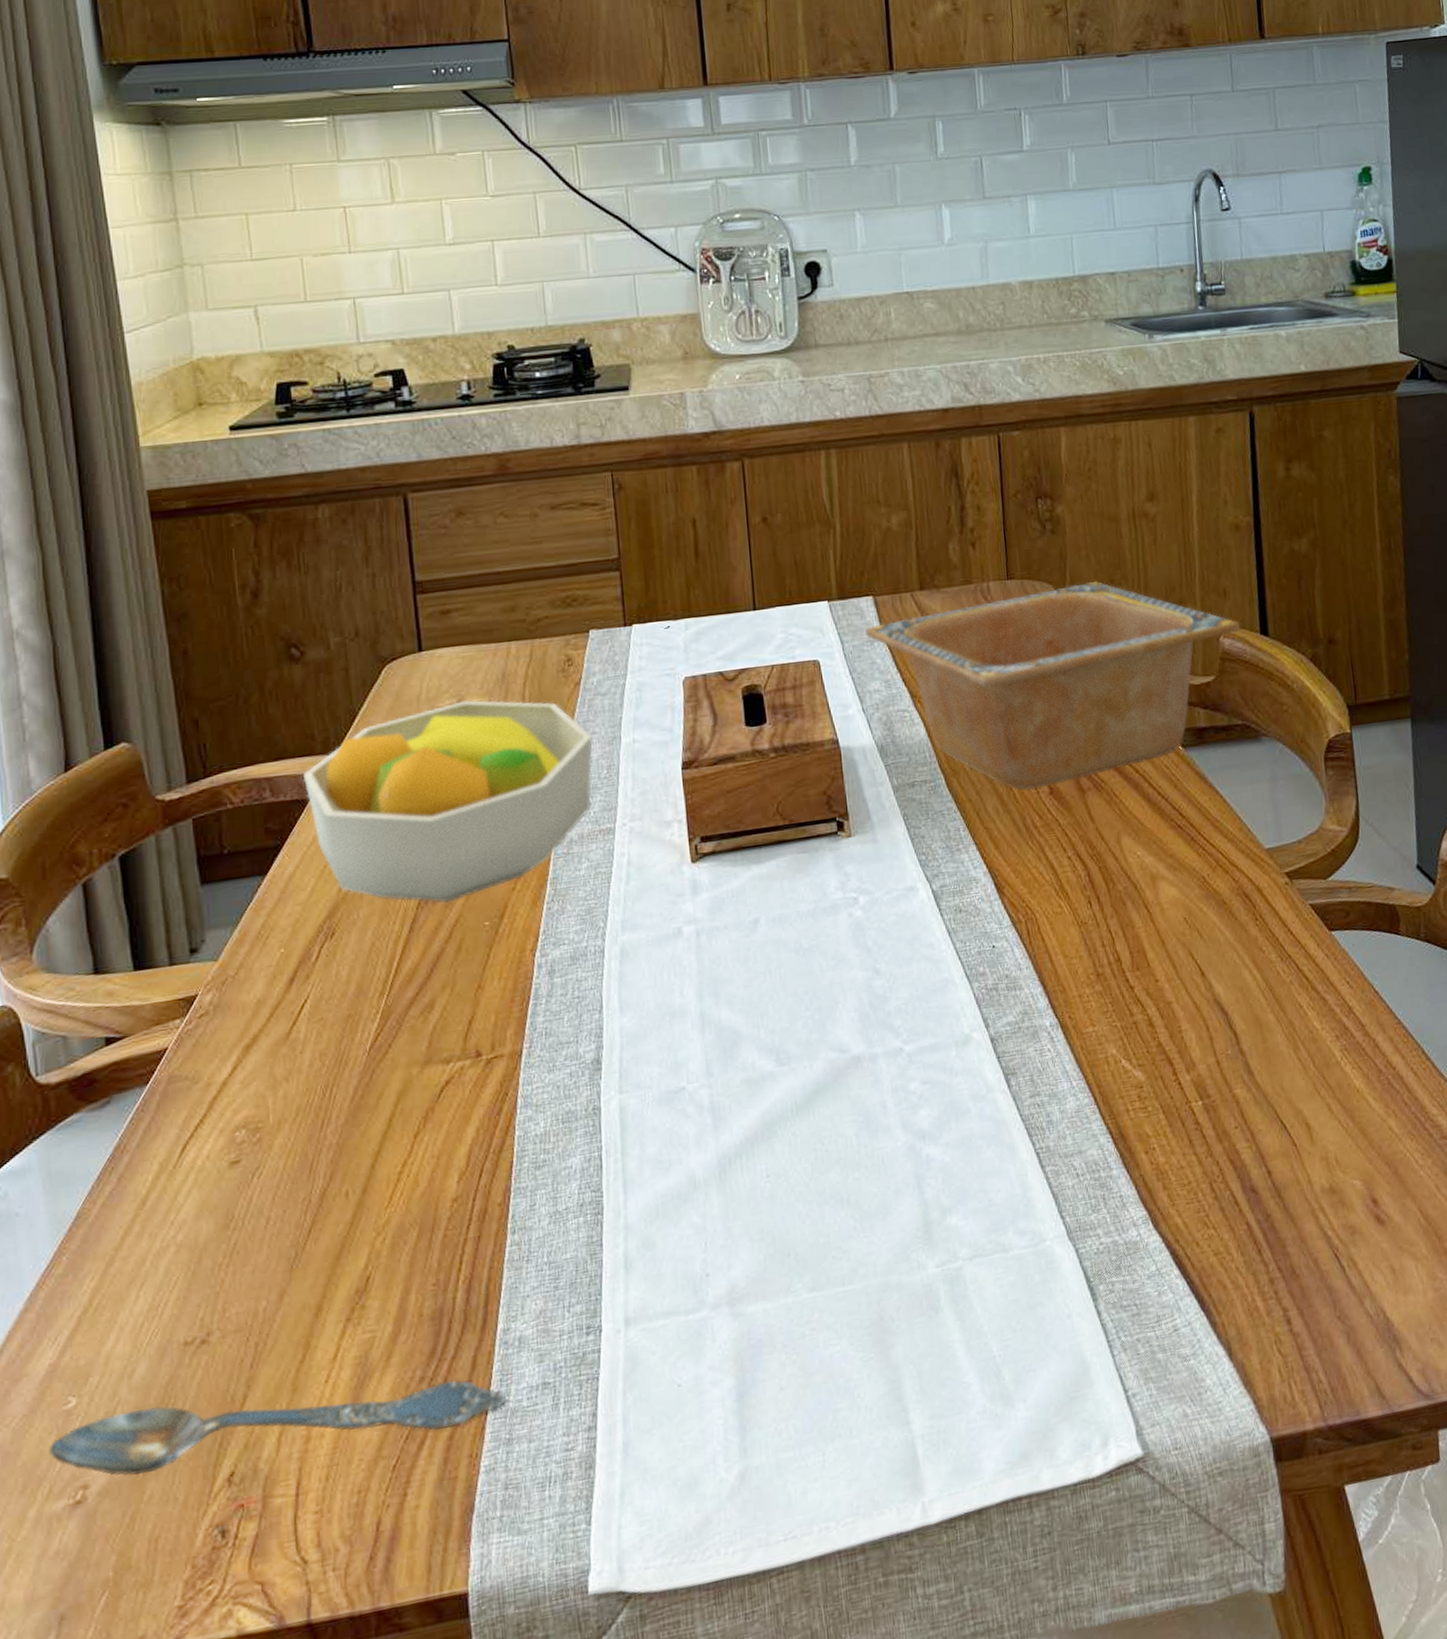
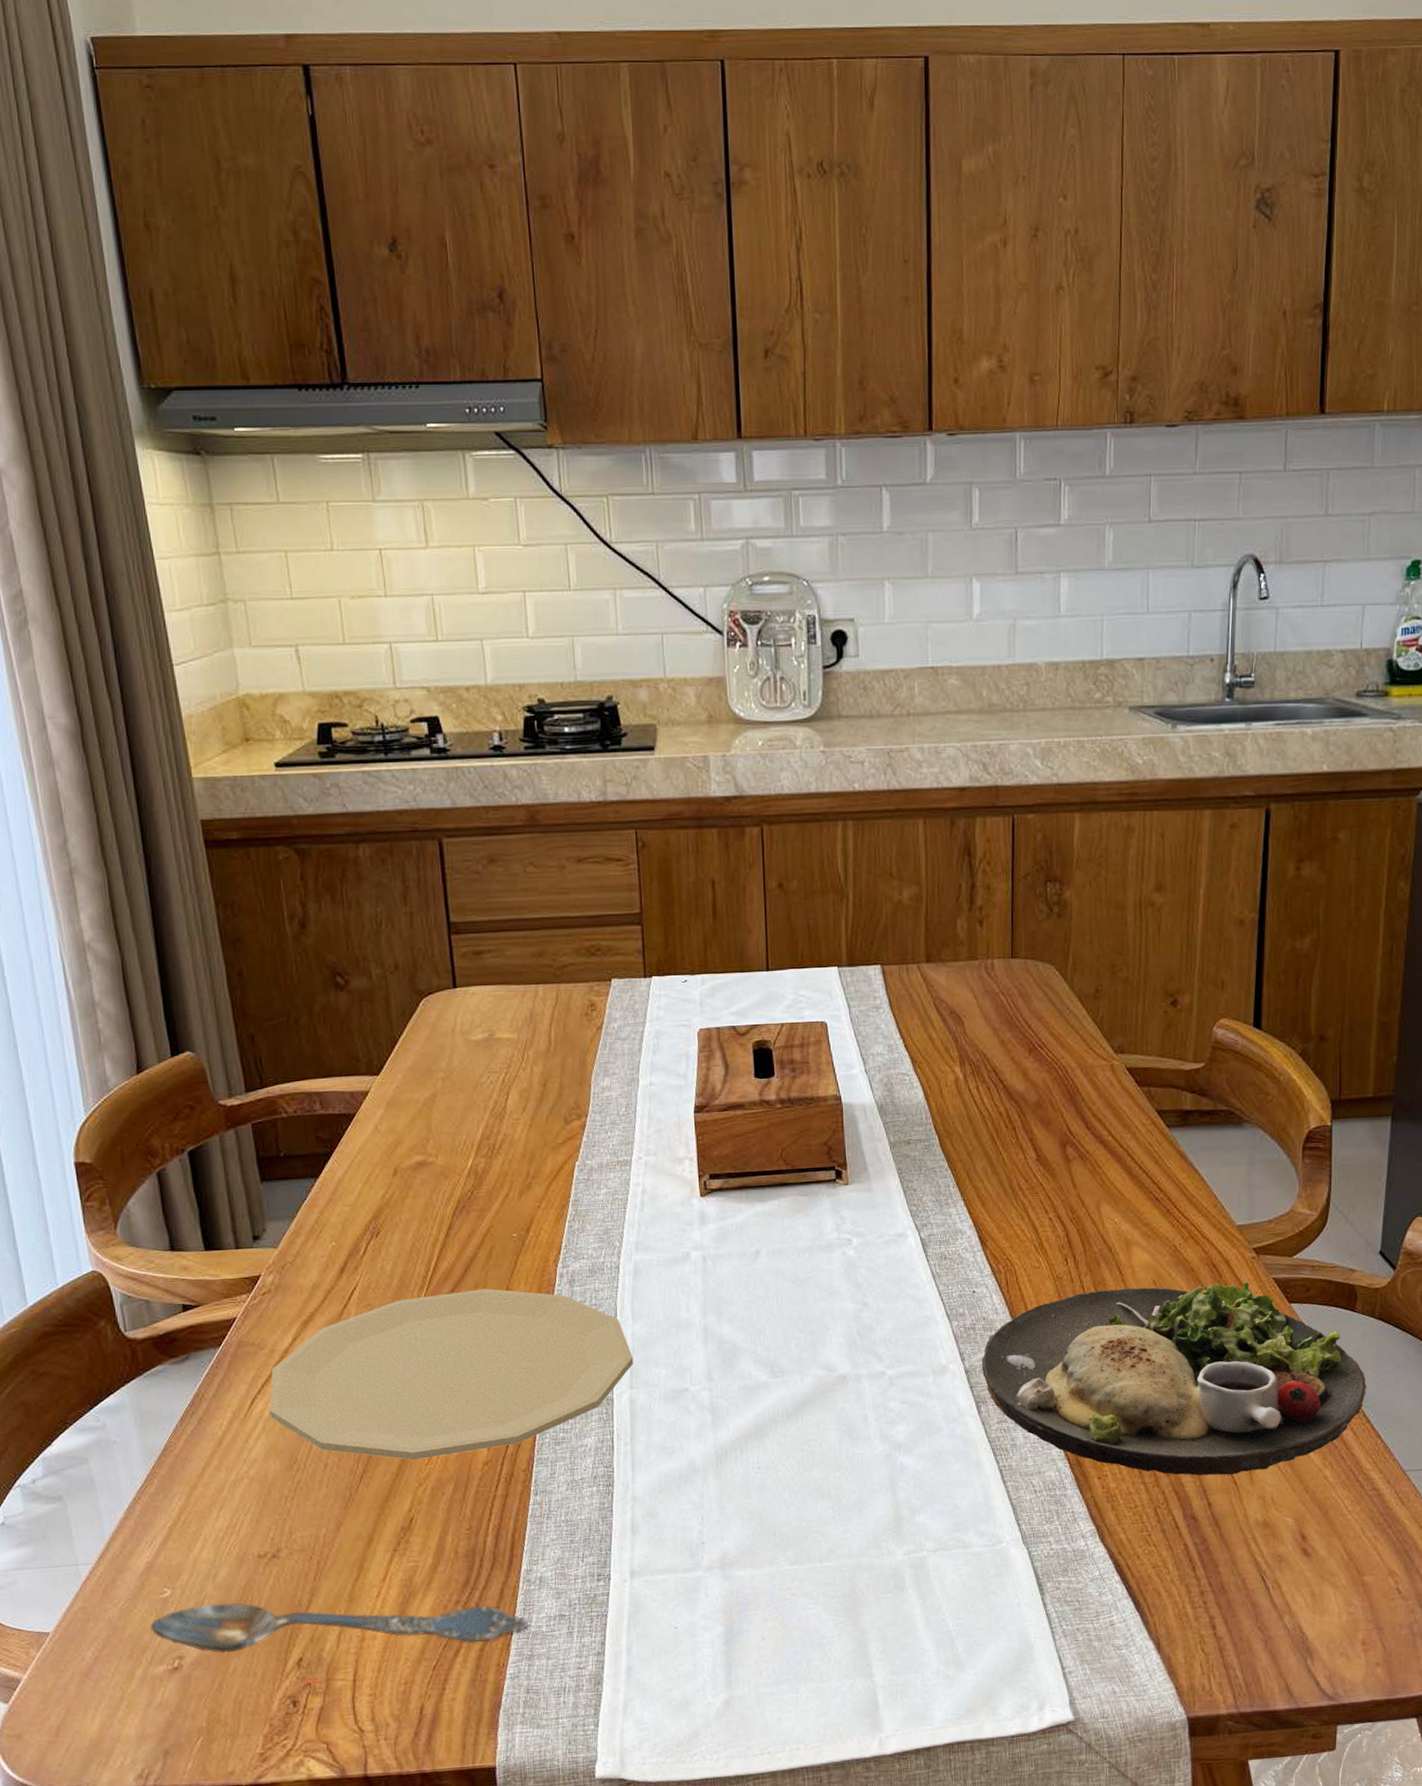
plate: none [203,988,623,1204] -> present [270,1288,634,1461]
fruit bowl: present [304,700,593,903] -> none [350,1035,613,1214]
serving bowl: present [865,580,1241,790] -> none [871,965,1235,1155]
dinner plate: none [1007,911,1422,1141] -> present [981,1282,1367,1476]

